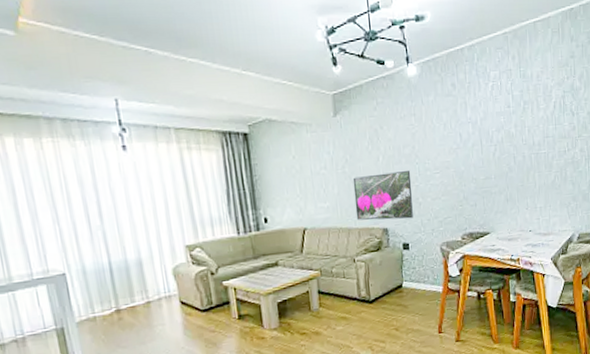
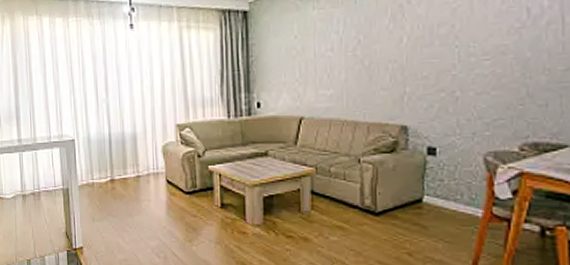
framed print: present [352,169,413,220] -> none [365,54,447,117]

